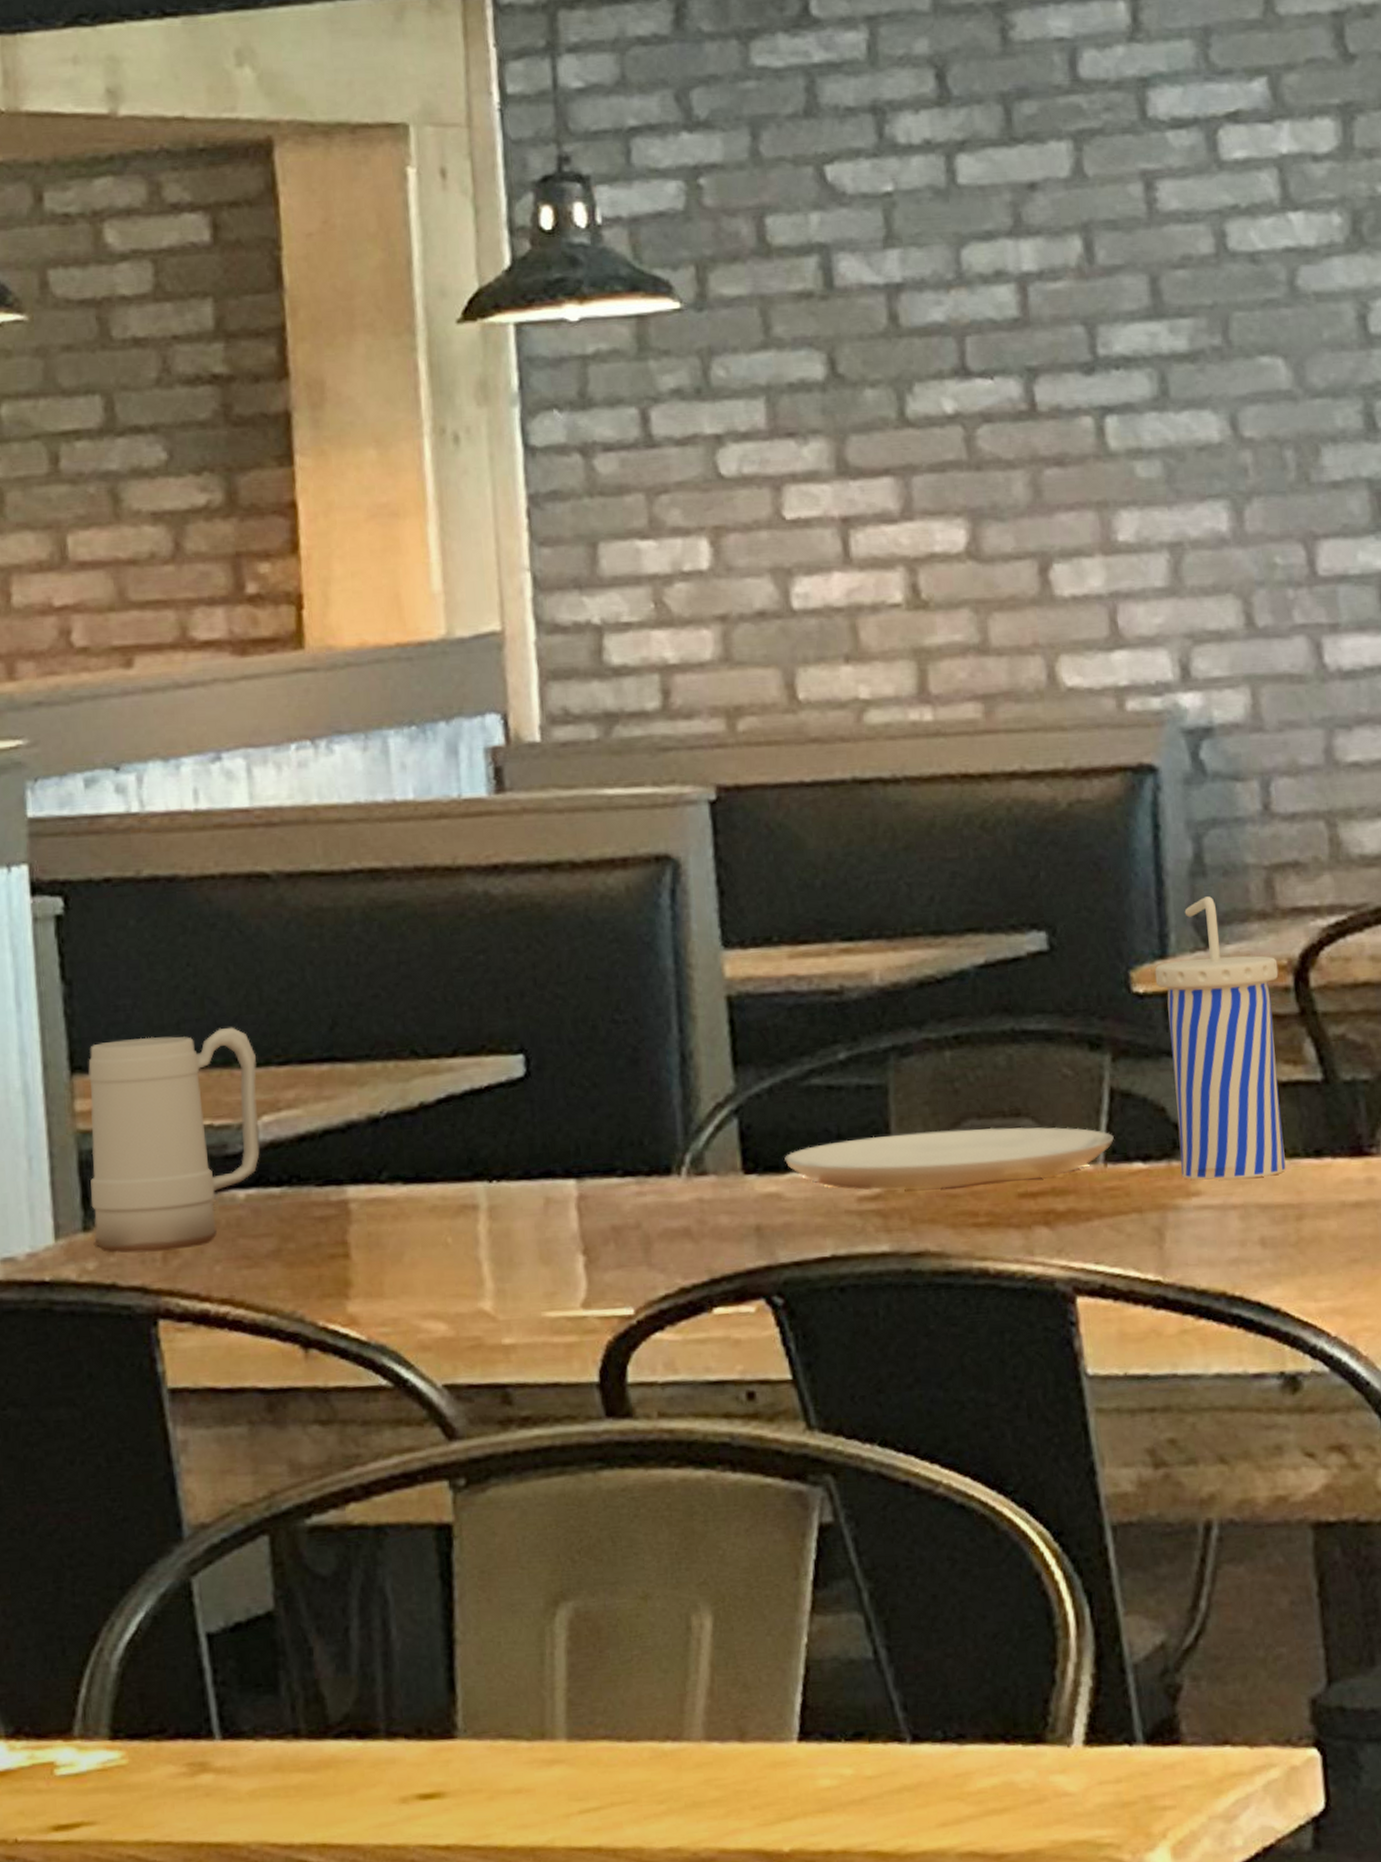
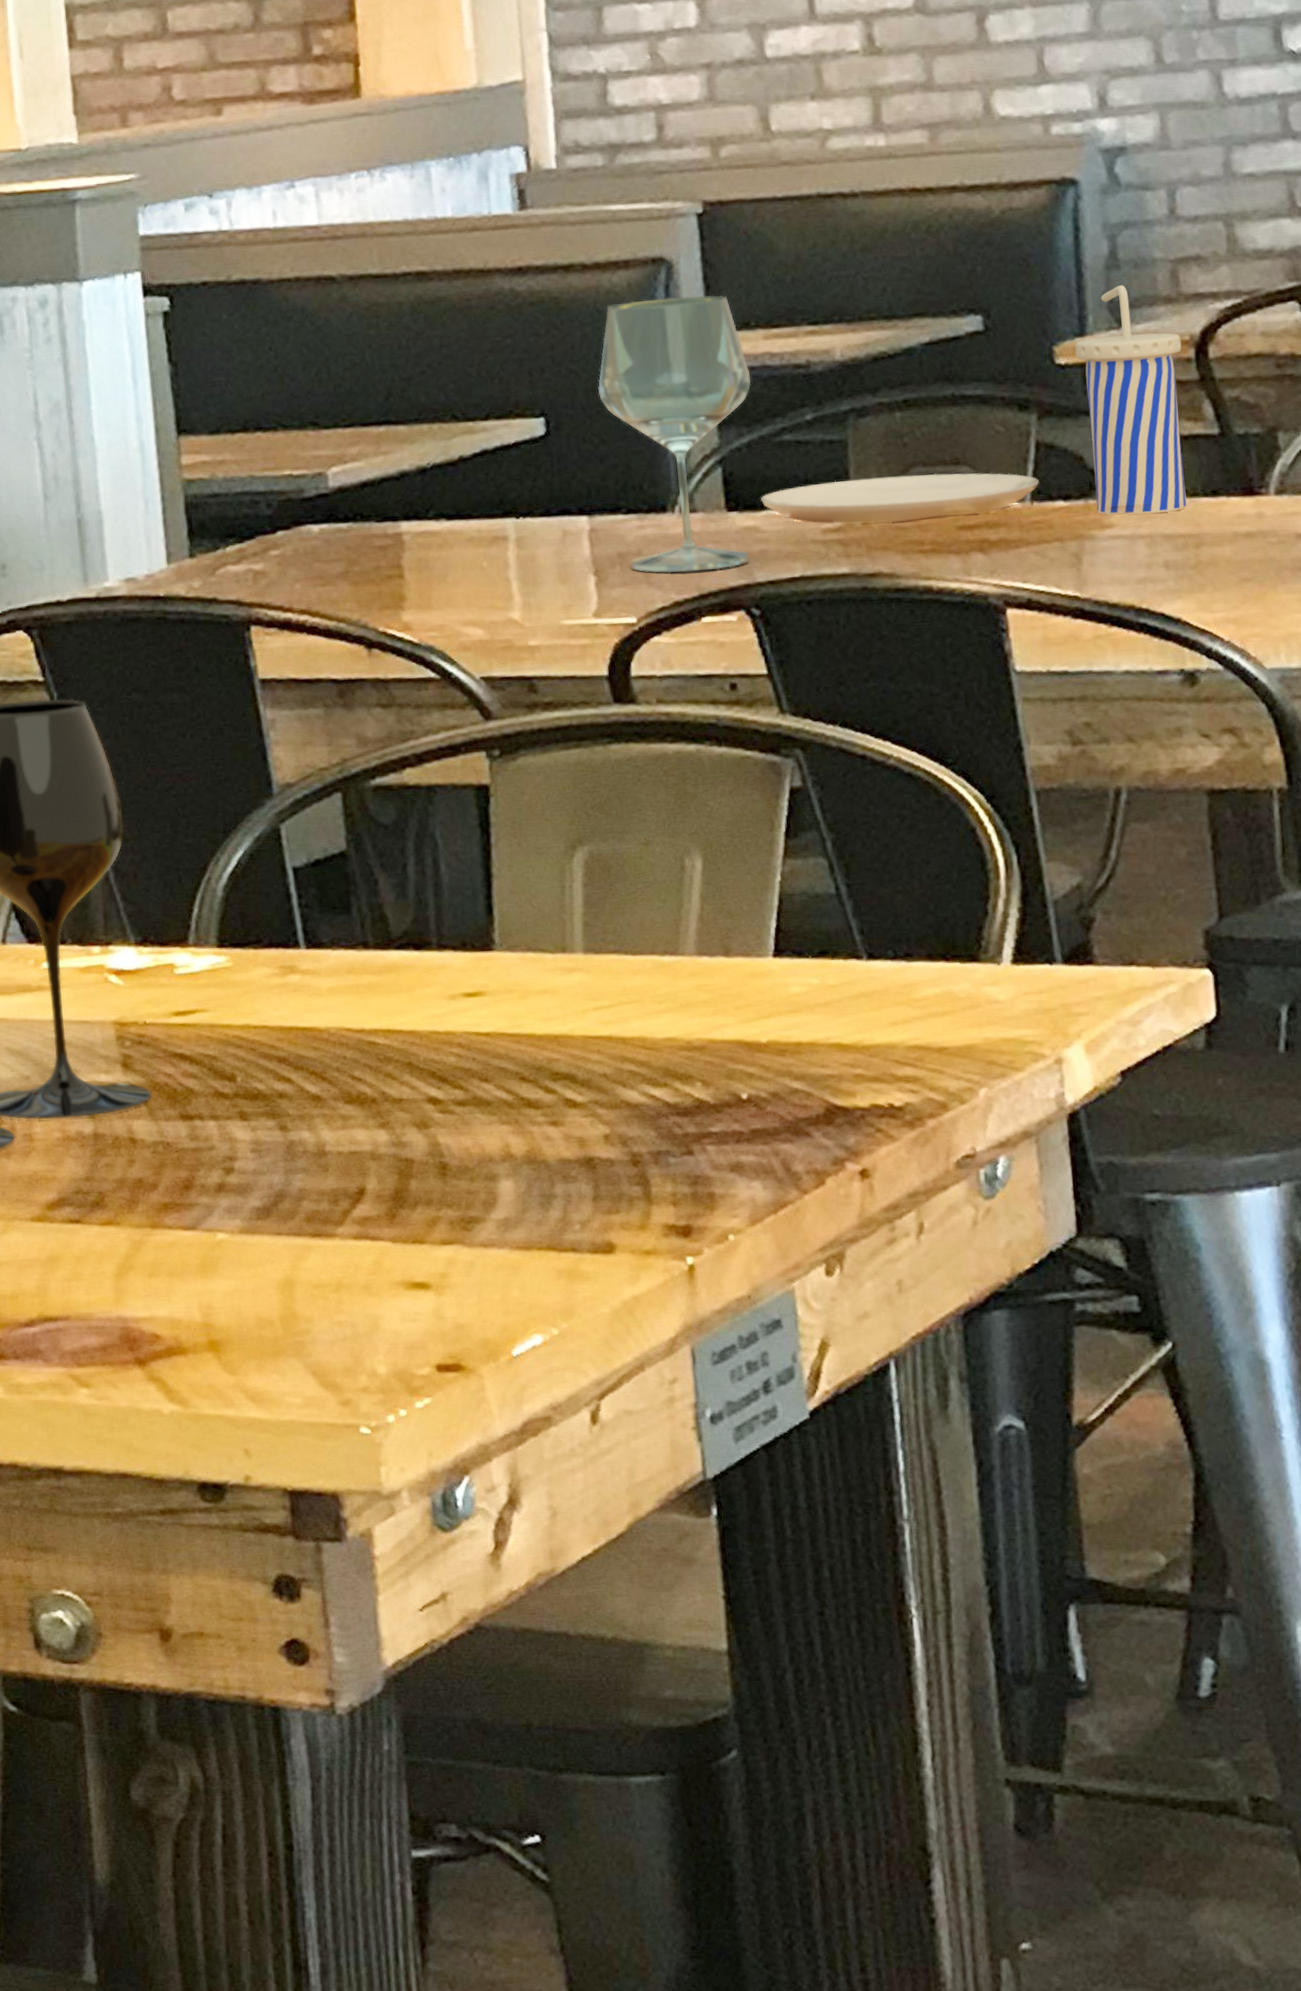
beer mug: present [88,1027,260,1254] -> none [191,398,330,575]
wine glass: none [588,902,774,1252] -> present [597,295,752,573]

